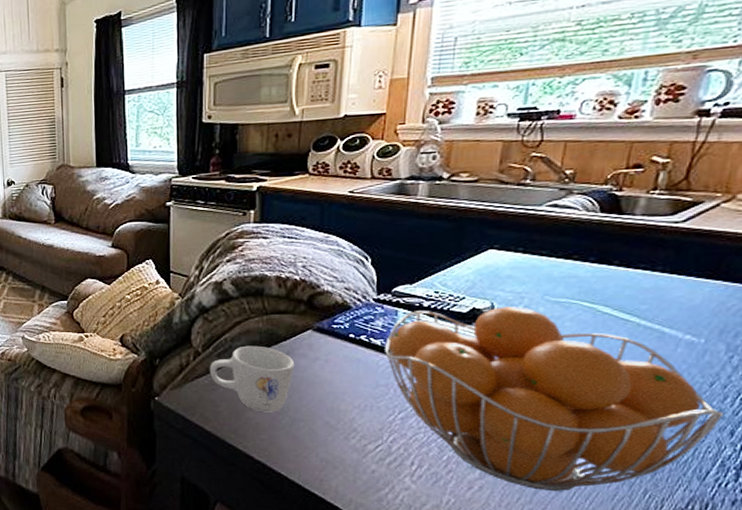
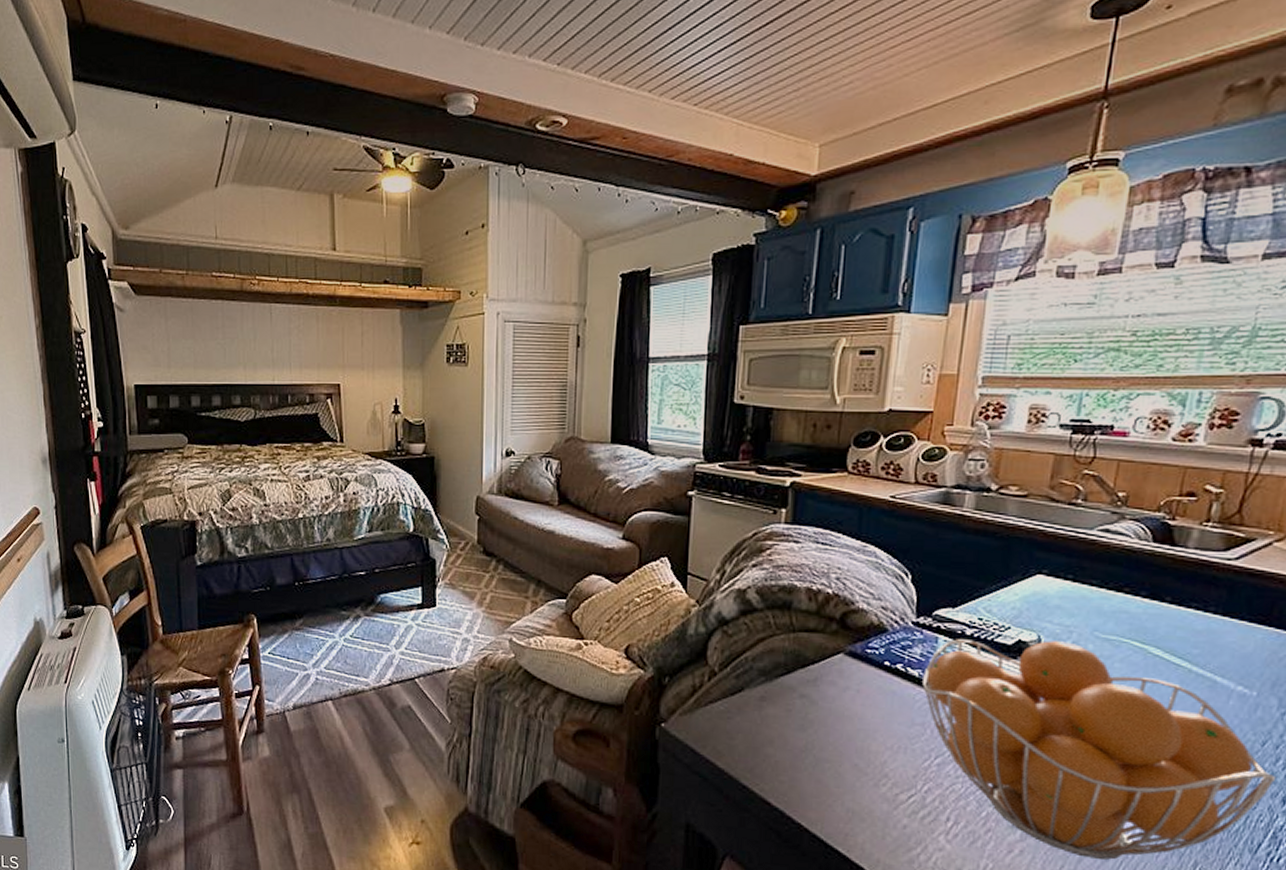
mug: present [210,345,295,413] -> none [726,667,823,750]

